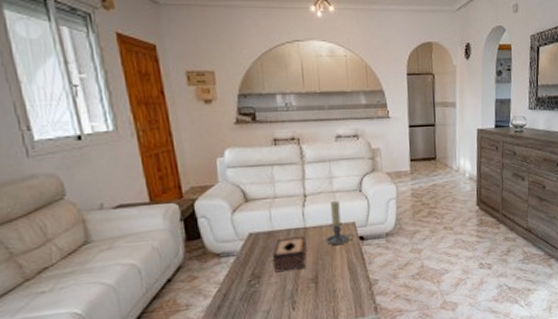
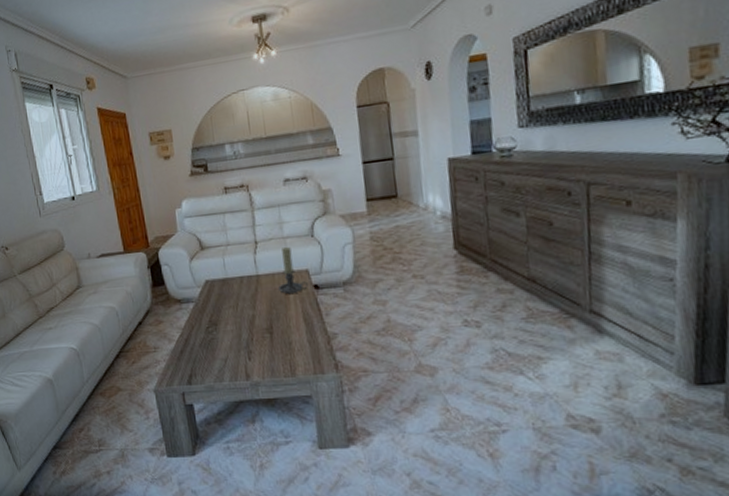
tissue box: present [272,236,307,273] -> none [227,284,261,321]

